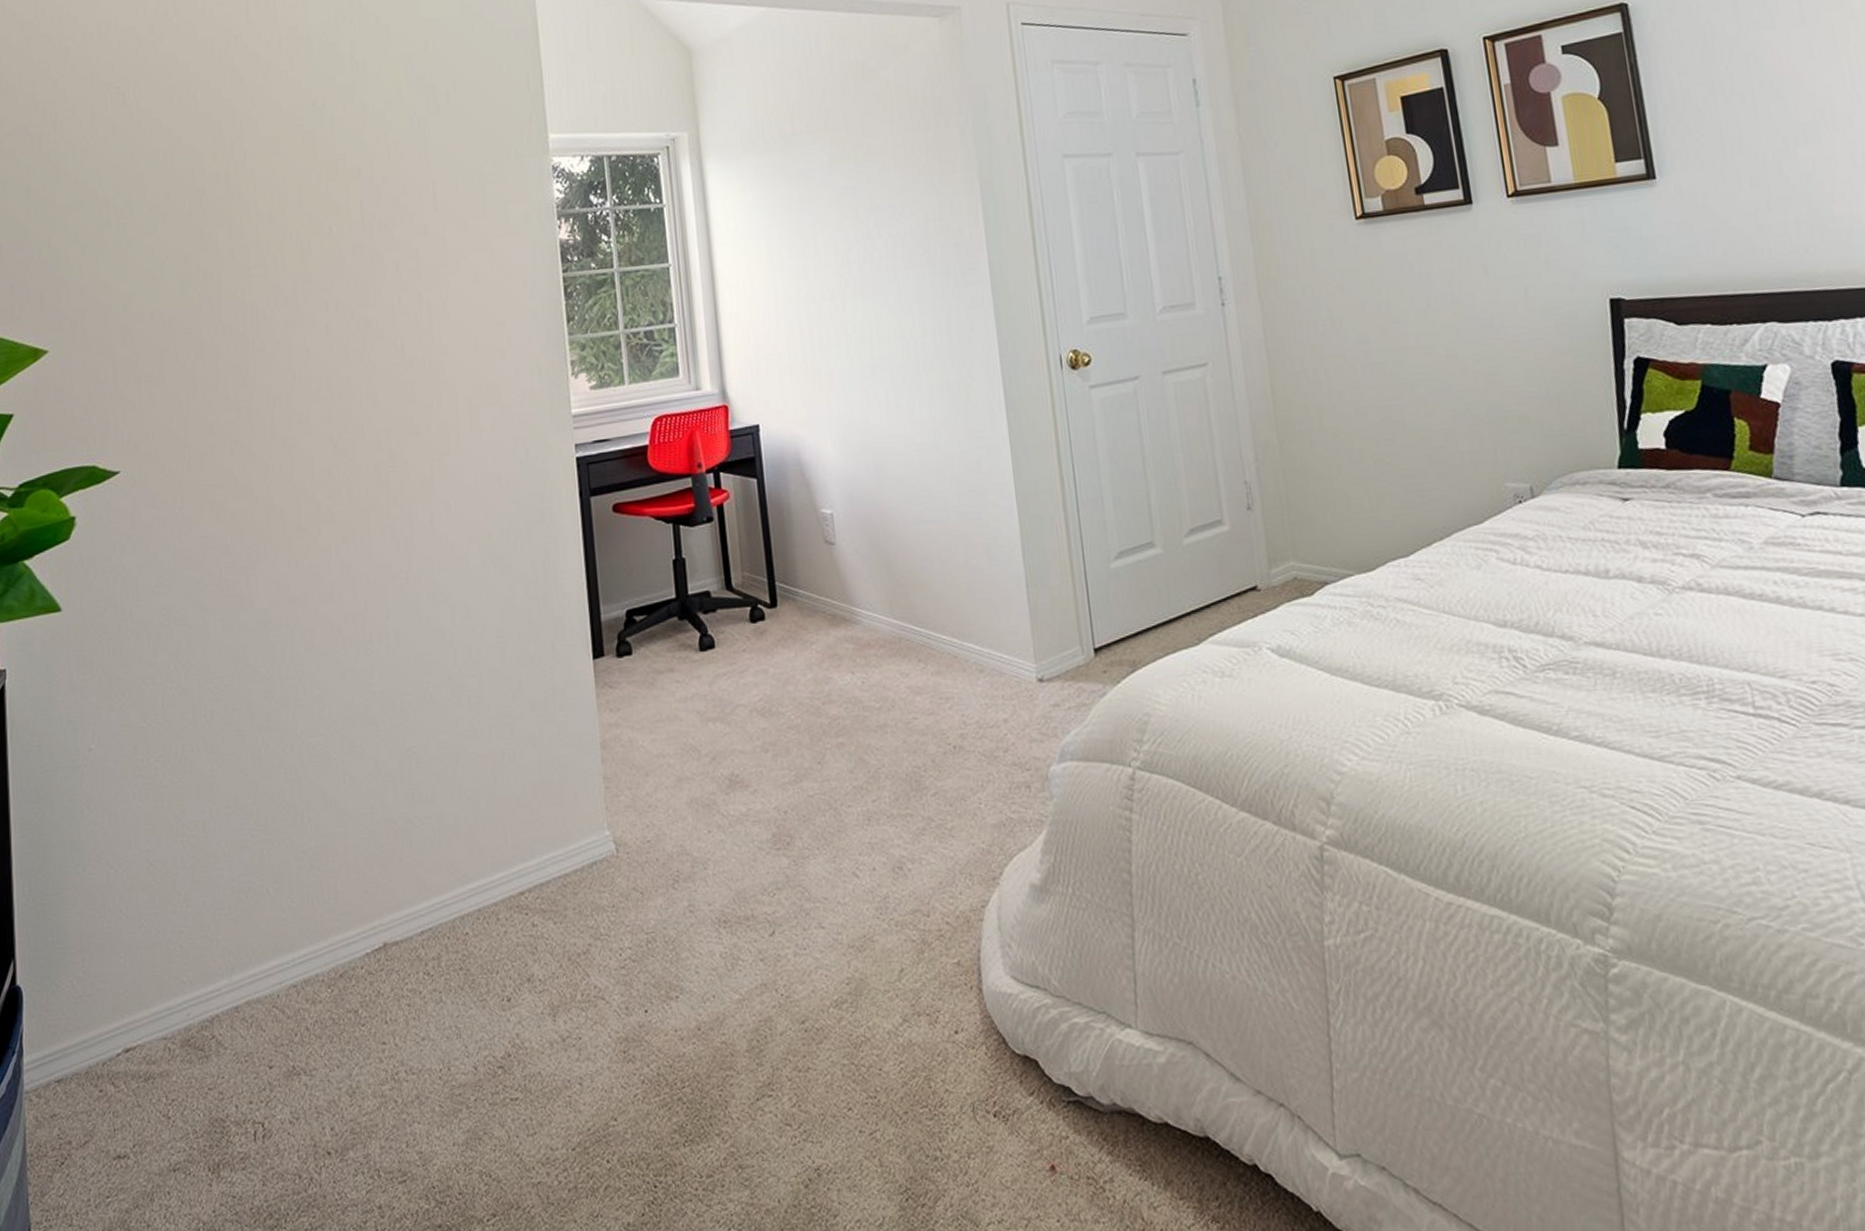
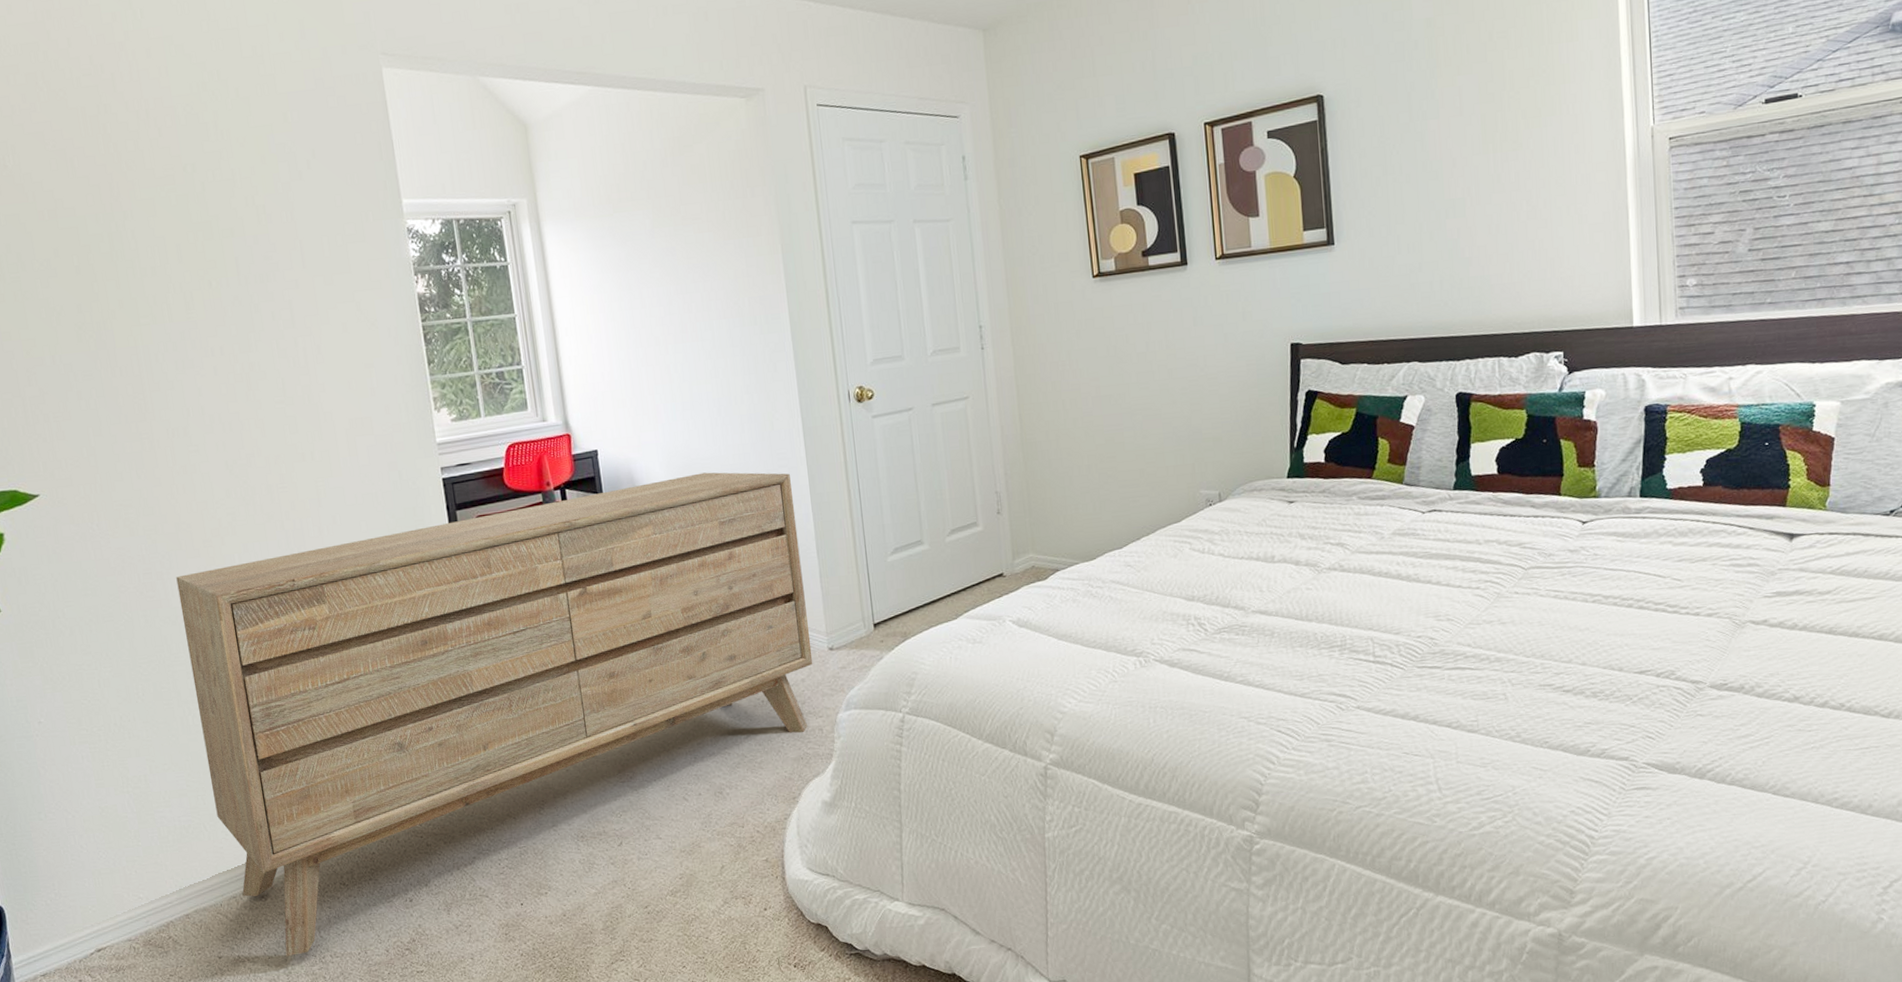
dresser: none [262,453,1018,1069] -> present [176,472,813,956]

